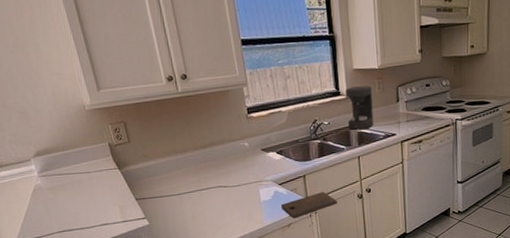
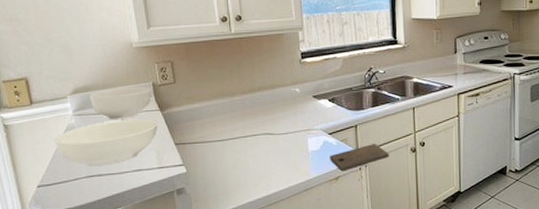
bowl: none [24,177,119,223] -> present [54,118,158,167]
bowl: none [51,146,109,179] -> present [89,86,152,120]
coffee maker: present [346,85,374,131] -> none [403,35,431,81]

